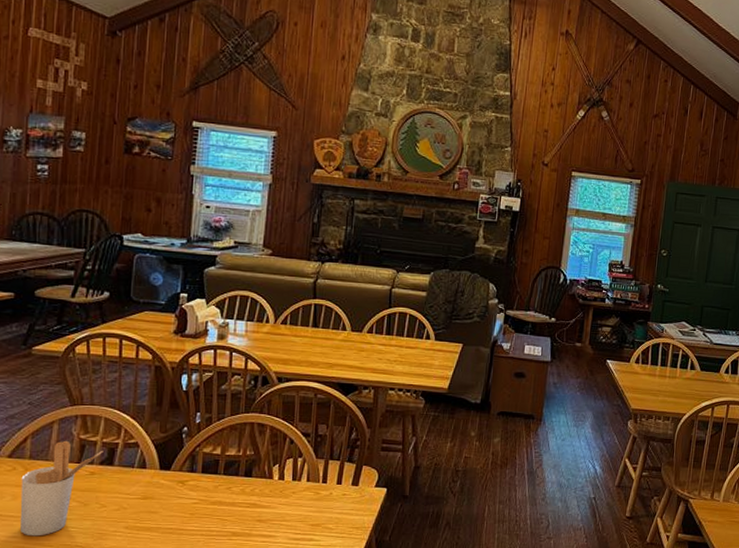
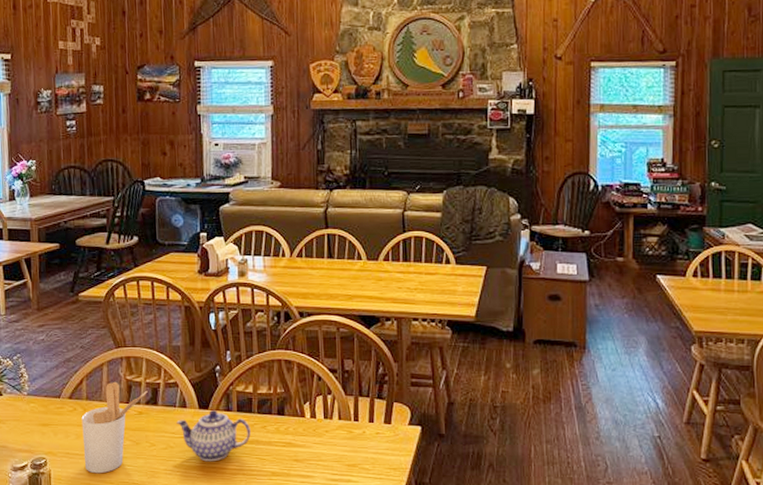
teapot: none [133,470,214,523] -> present [176,409,251,462]

